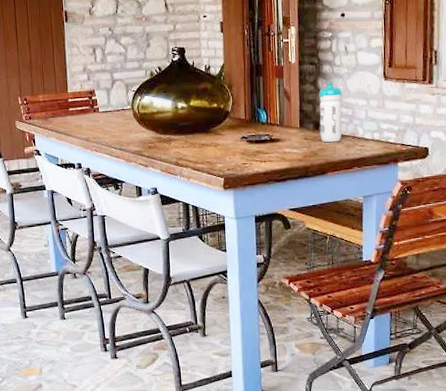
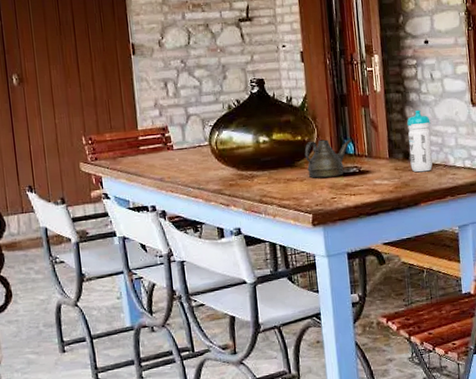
teapot: none [219,107,265,144] -> present [304,138,352,178]

